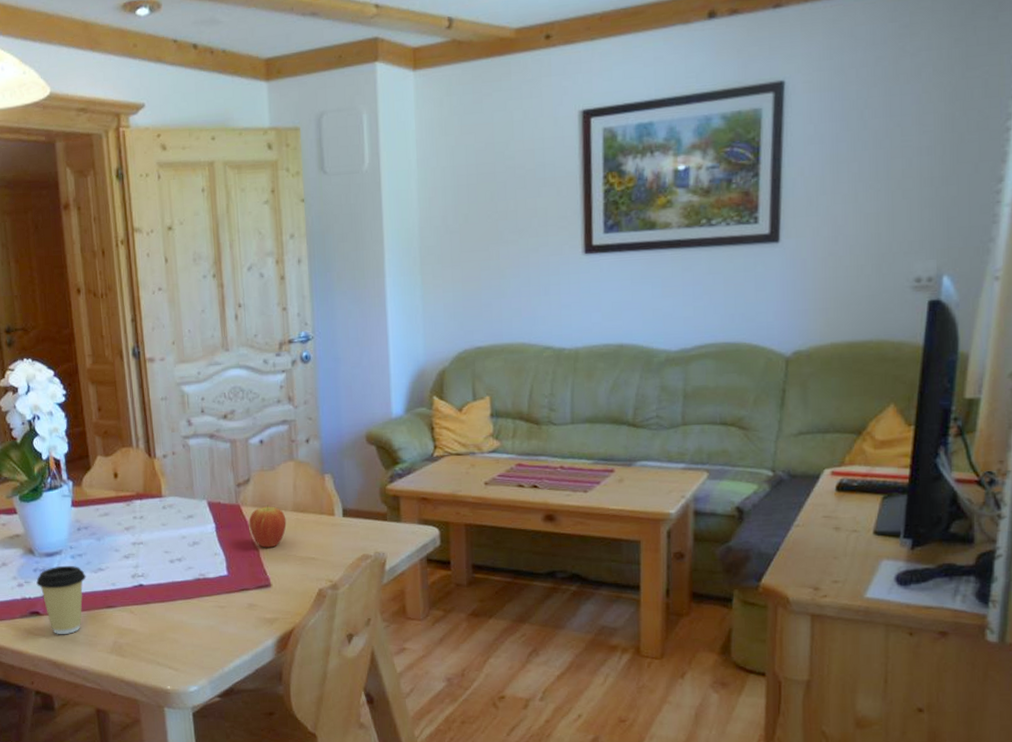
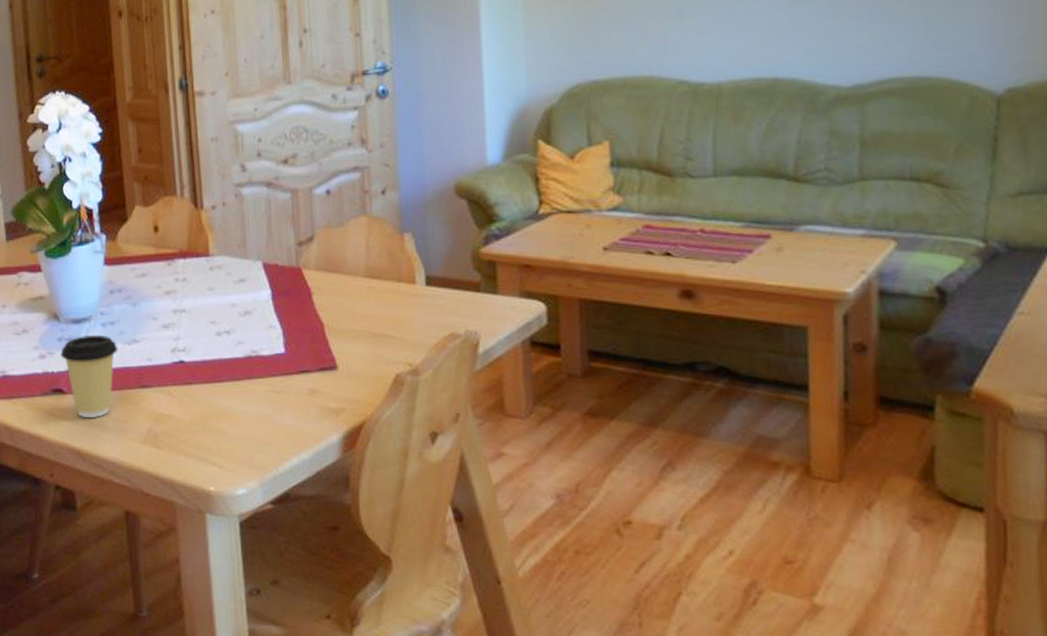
fruit: present [249,504,287,548] -> none [311,268,357,321]

